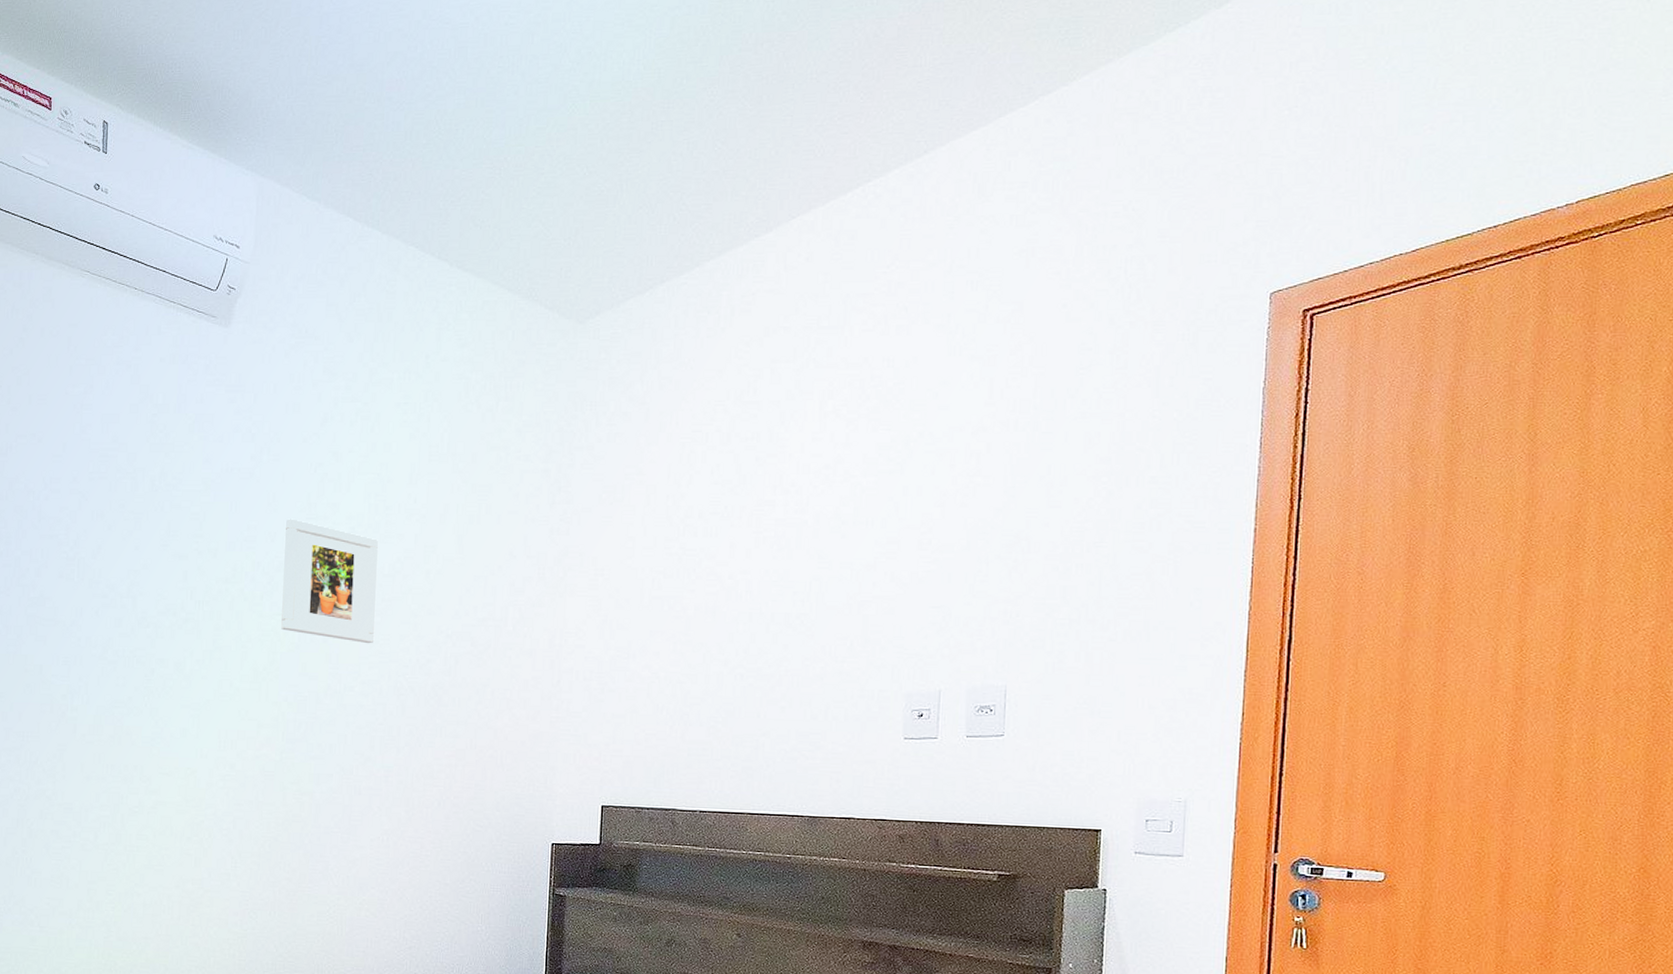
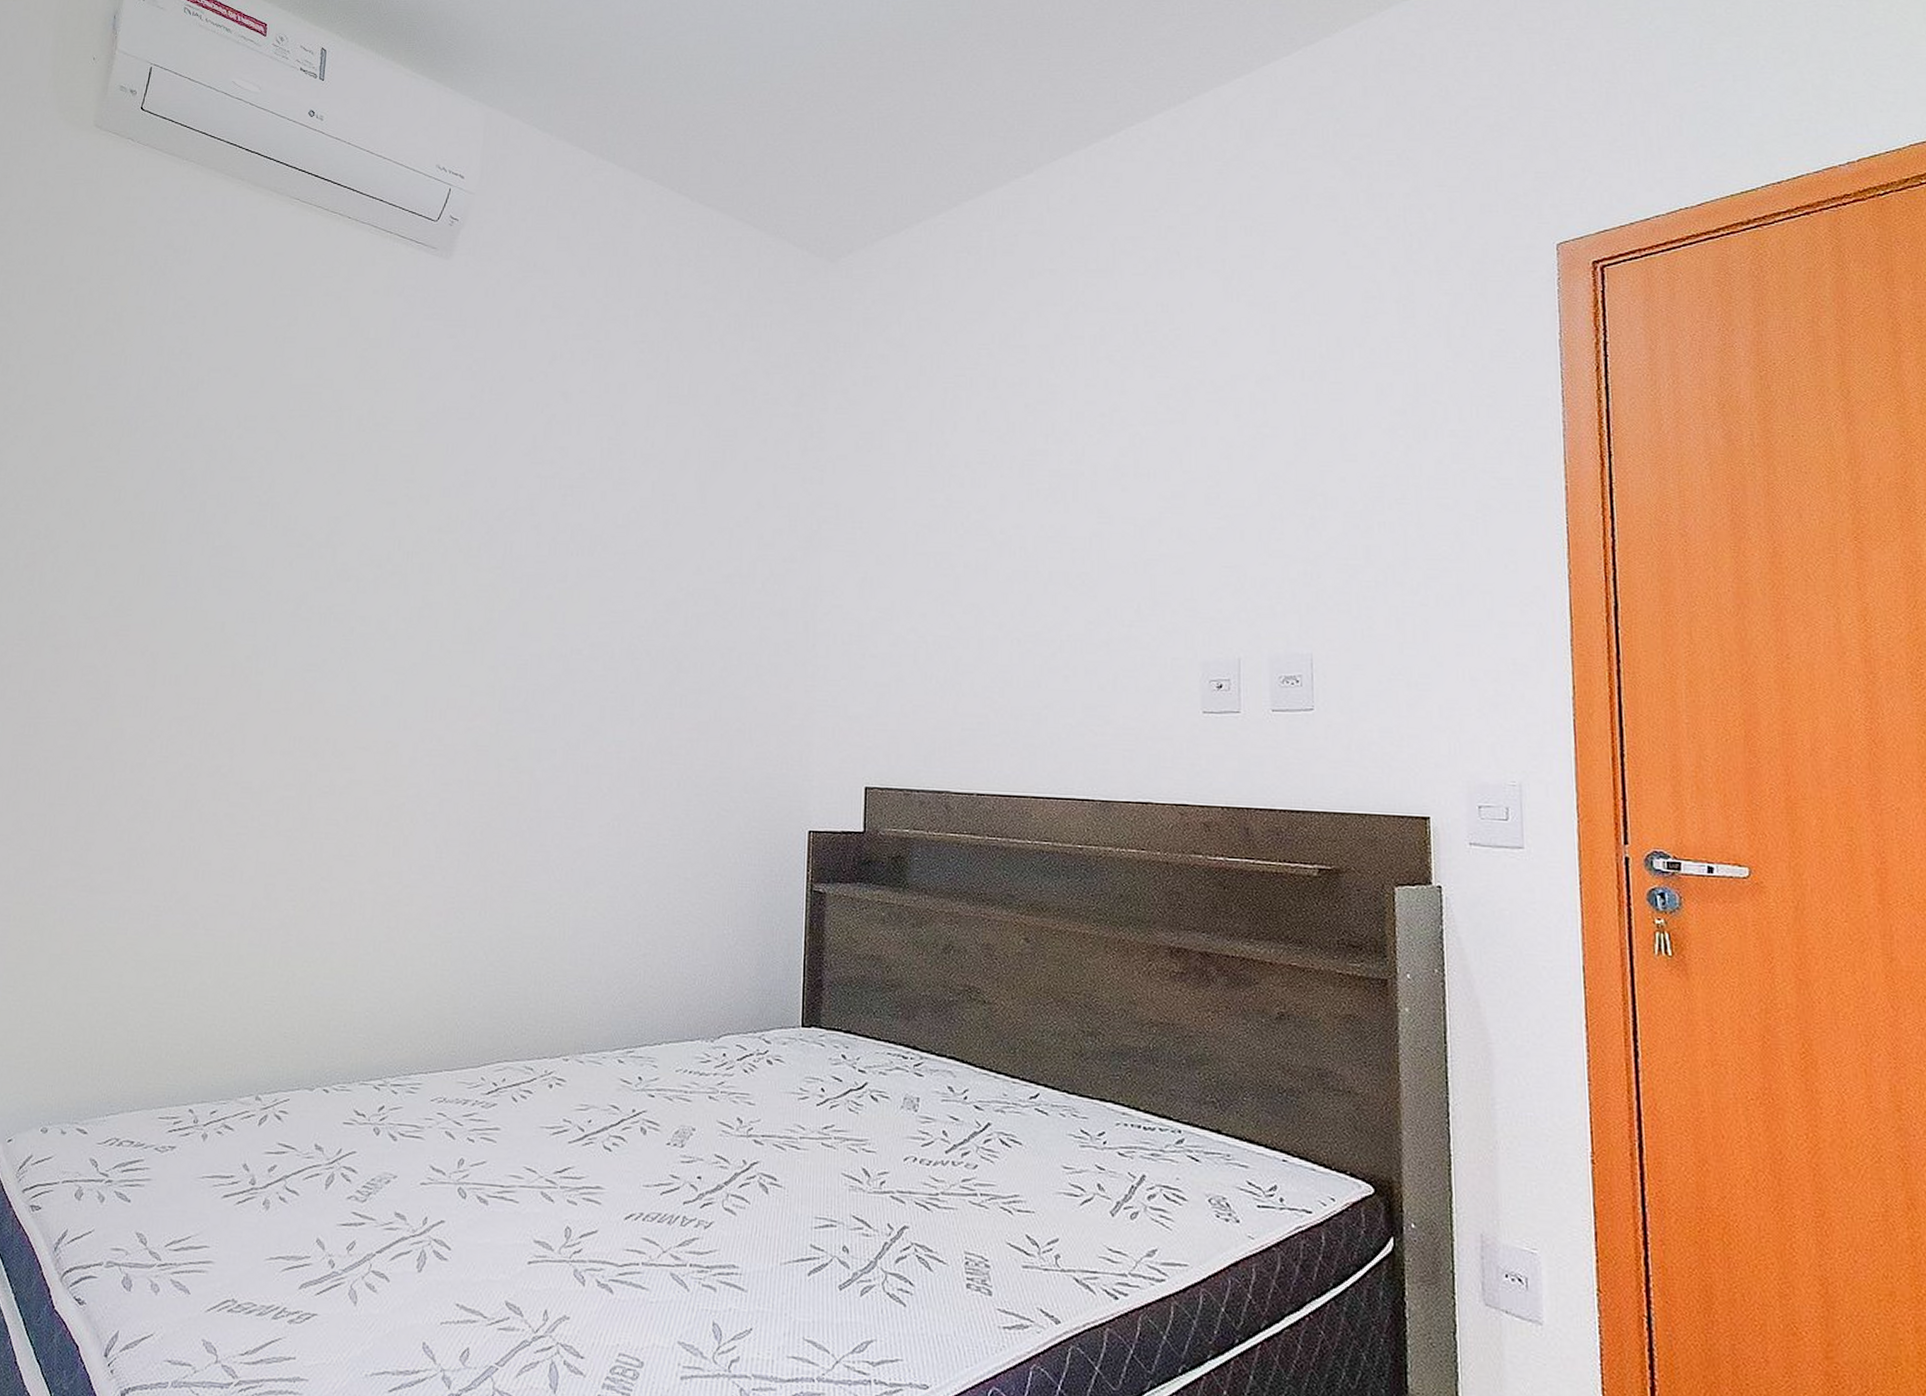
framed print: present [281,519,378,644] -> none [500,463,611,602]

